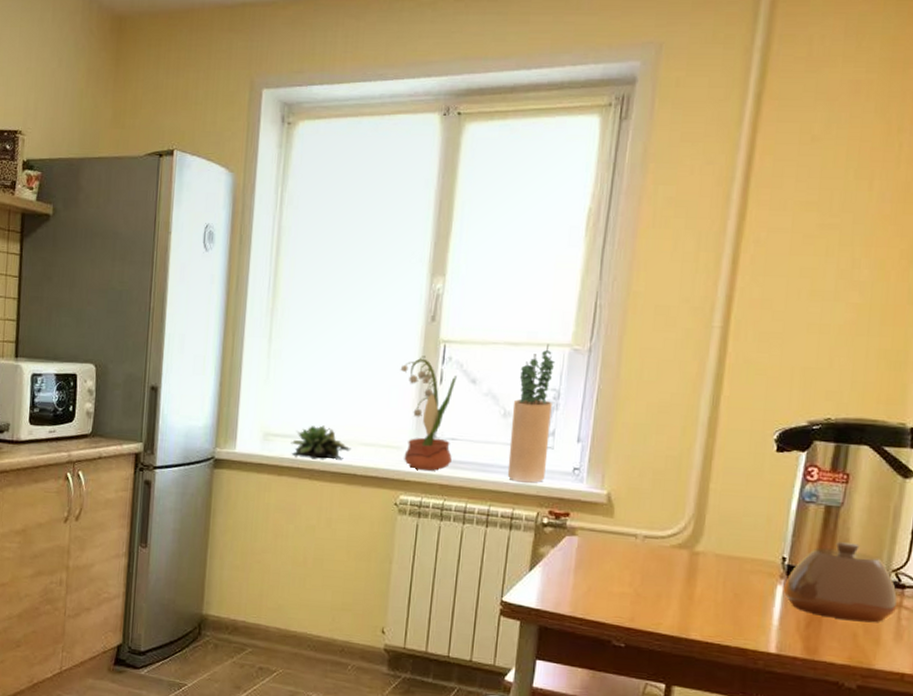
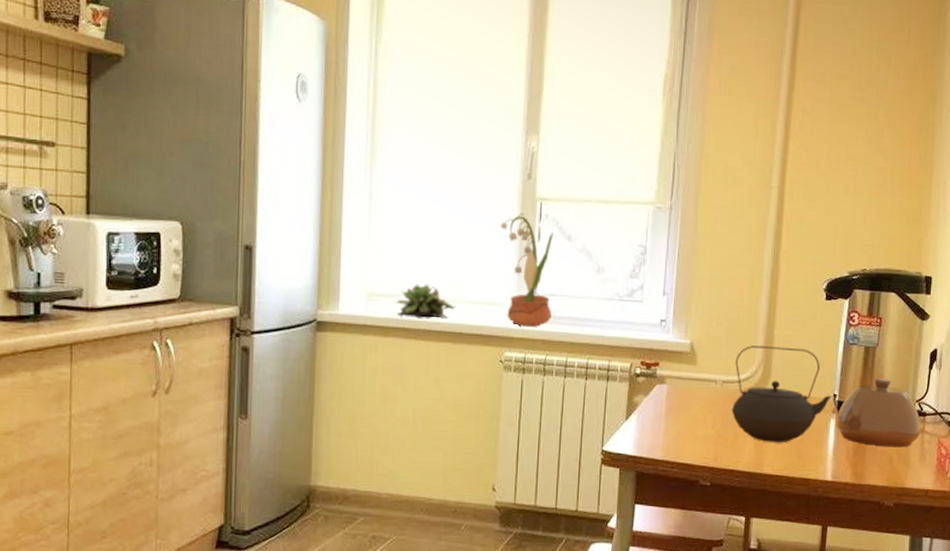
vase: present [507,344,556,484] -> none [603,202,641,337]
teapot: none [653,499,779,607] -> present [731,345,831,442]

